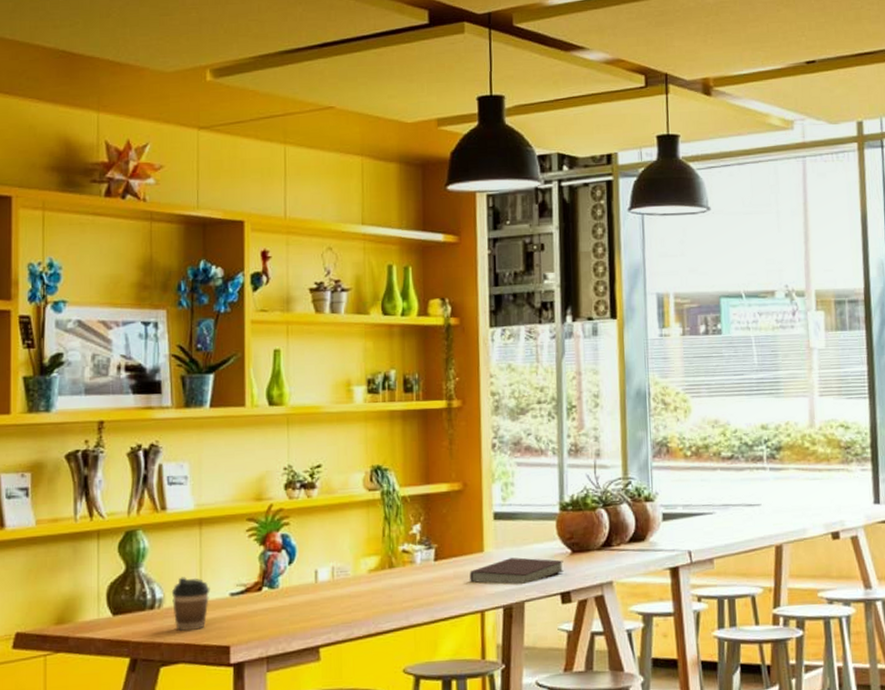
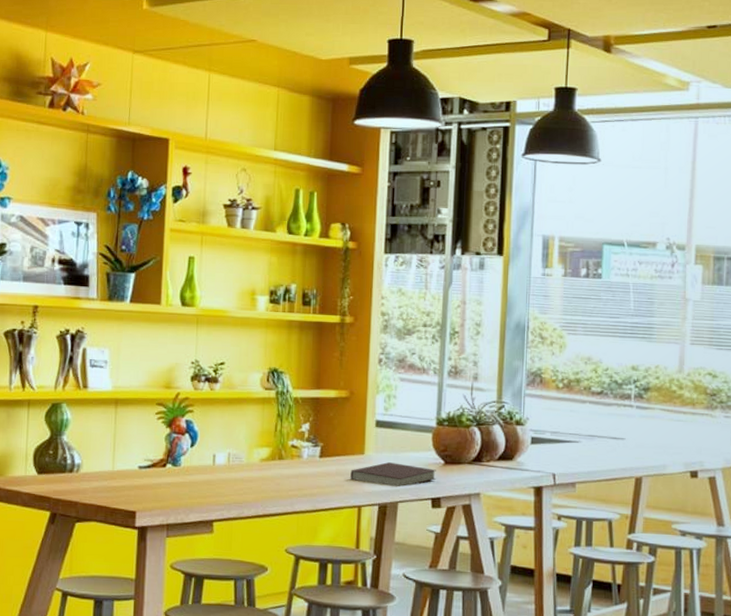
coffee cup: present [171,577,210,632] -> none [88,448,122,495]

